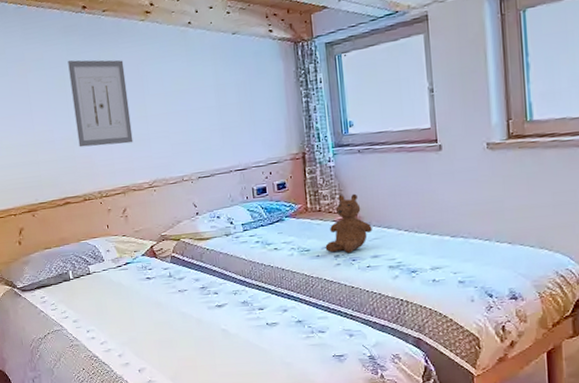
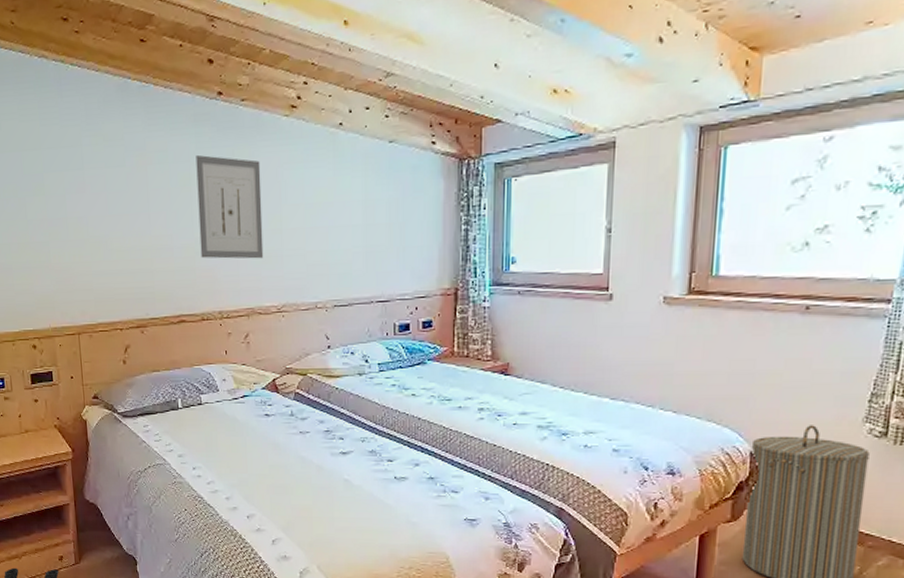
teddy bear: present [325,193,372,253] -> none [469,340,524,406]

